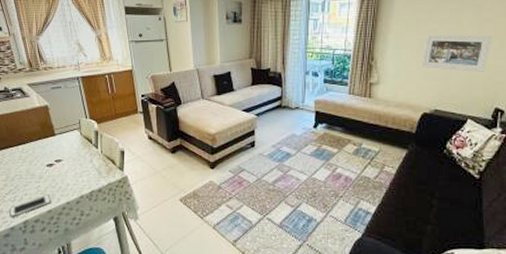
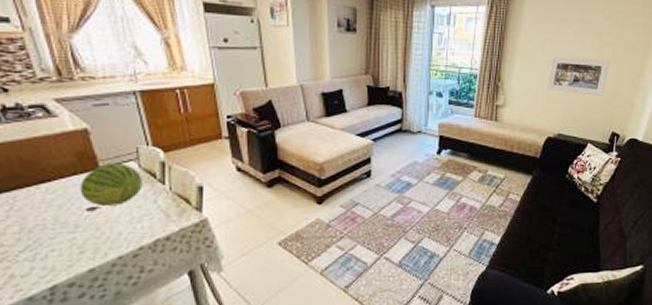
cell phone: present [9,195,51,218] -> none [26,248,93,284]
fruit: none [43,131,83,163] -> present [80,163,143,205]

